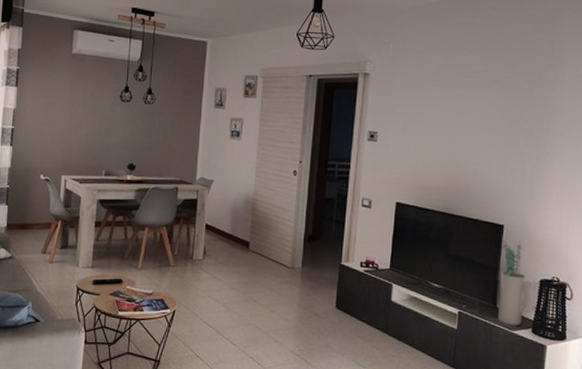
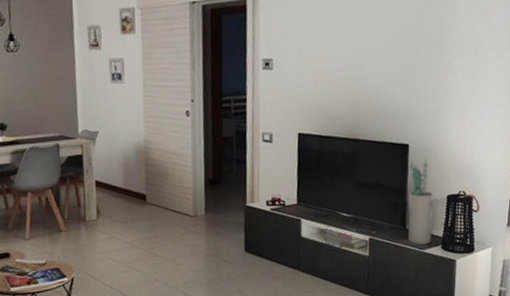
books: none [414,294,456,321] -> present [324,226,367,250]

